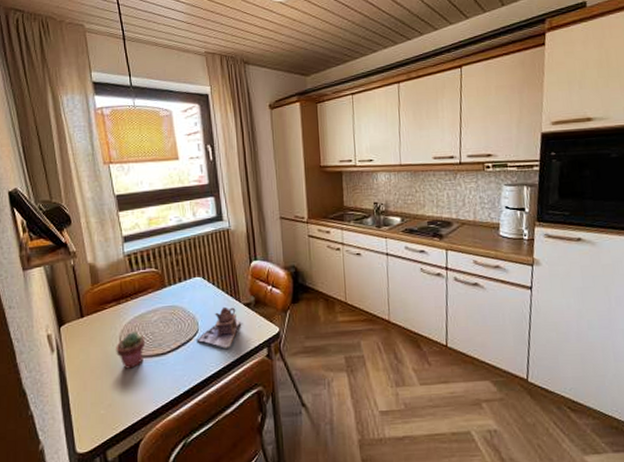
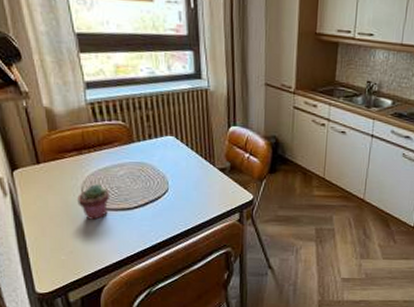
teapot: present [196,306,240,348] -> none [166,169,213,210]

